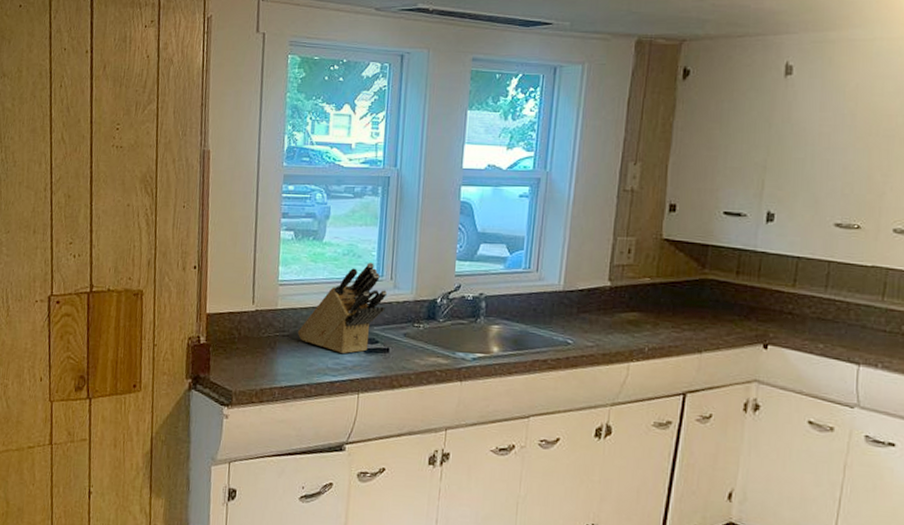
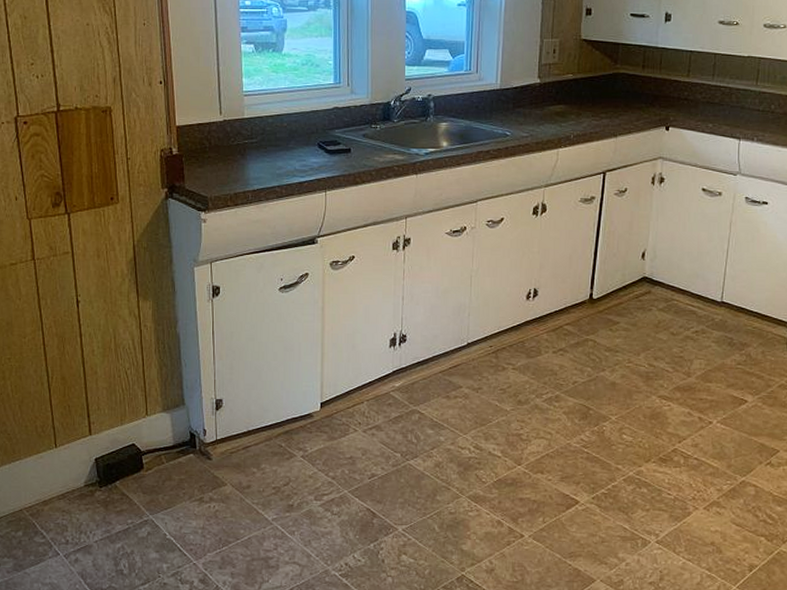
knife block: present [297,262,387,355] -> none [265,71,345,157]

